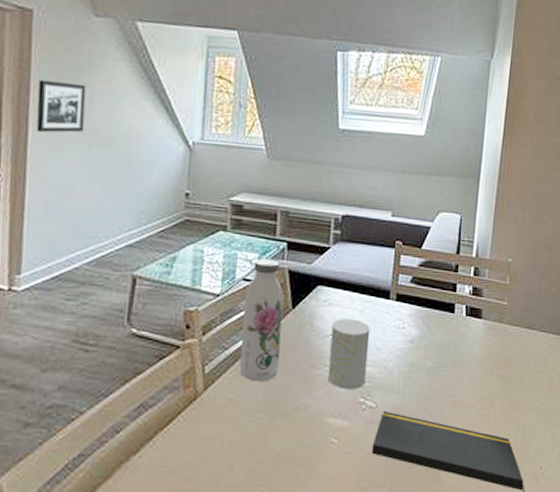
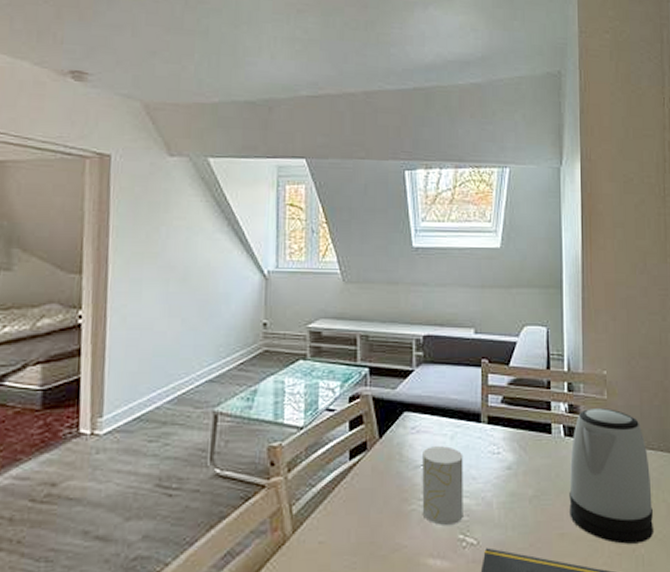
picture frame: present [36,79,87,133] -> none [116,220,163,271]
water bottle: present [239,258,284,381] -> none [327,386,370,521]
kettle: none [462,292,540,413] -> present [569,408,653,544]

